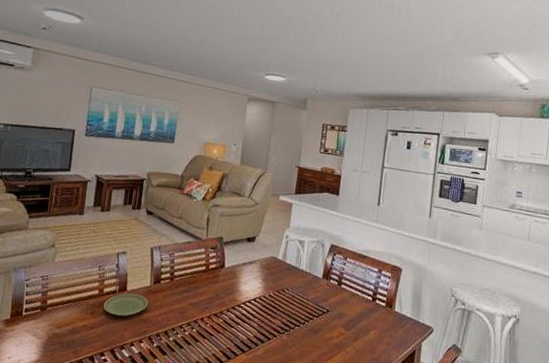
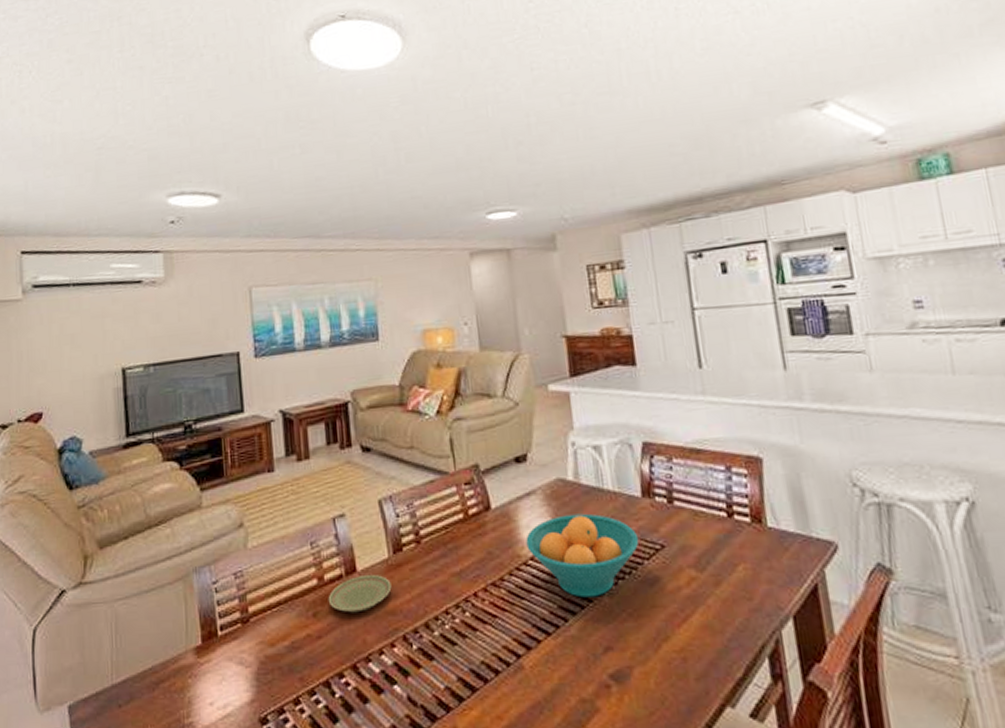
fruit bowl: none [242,280,315,334] -> present [526,513,639,598]

